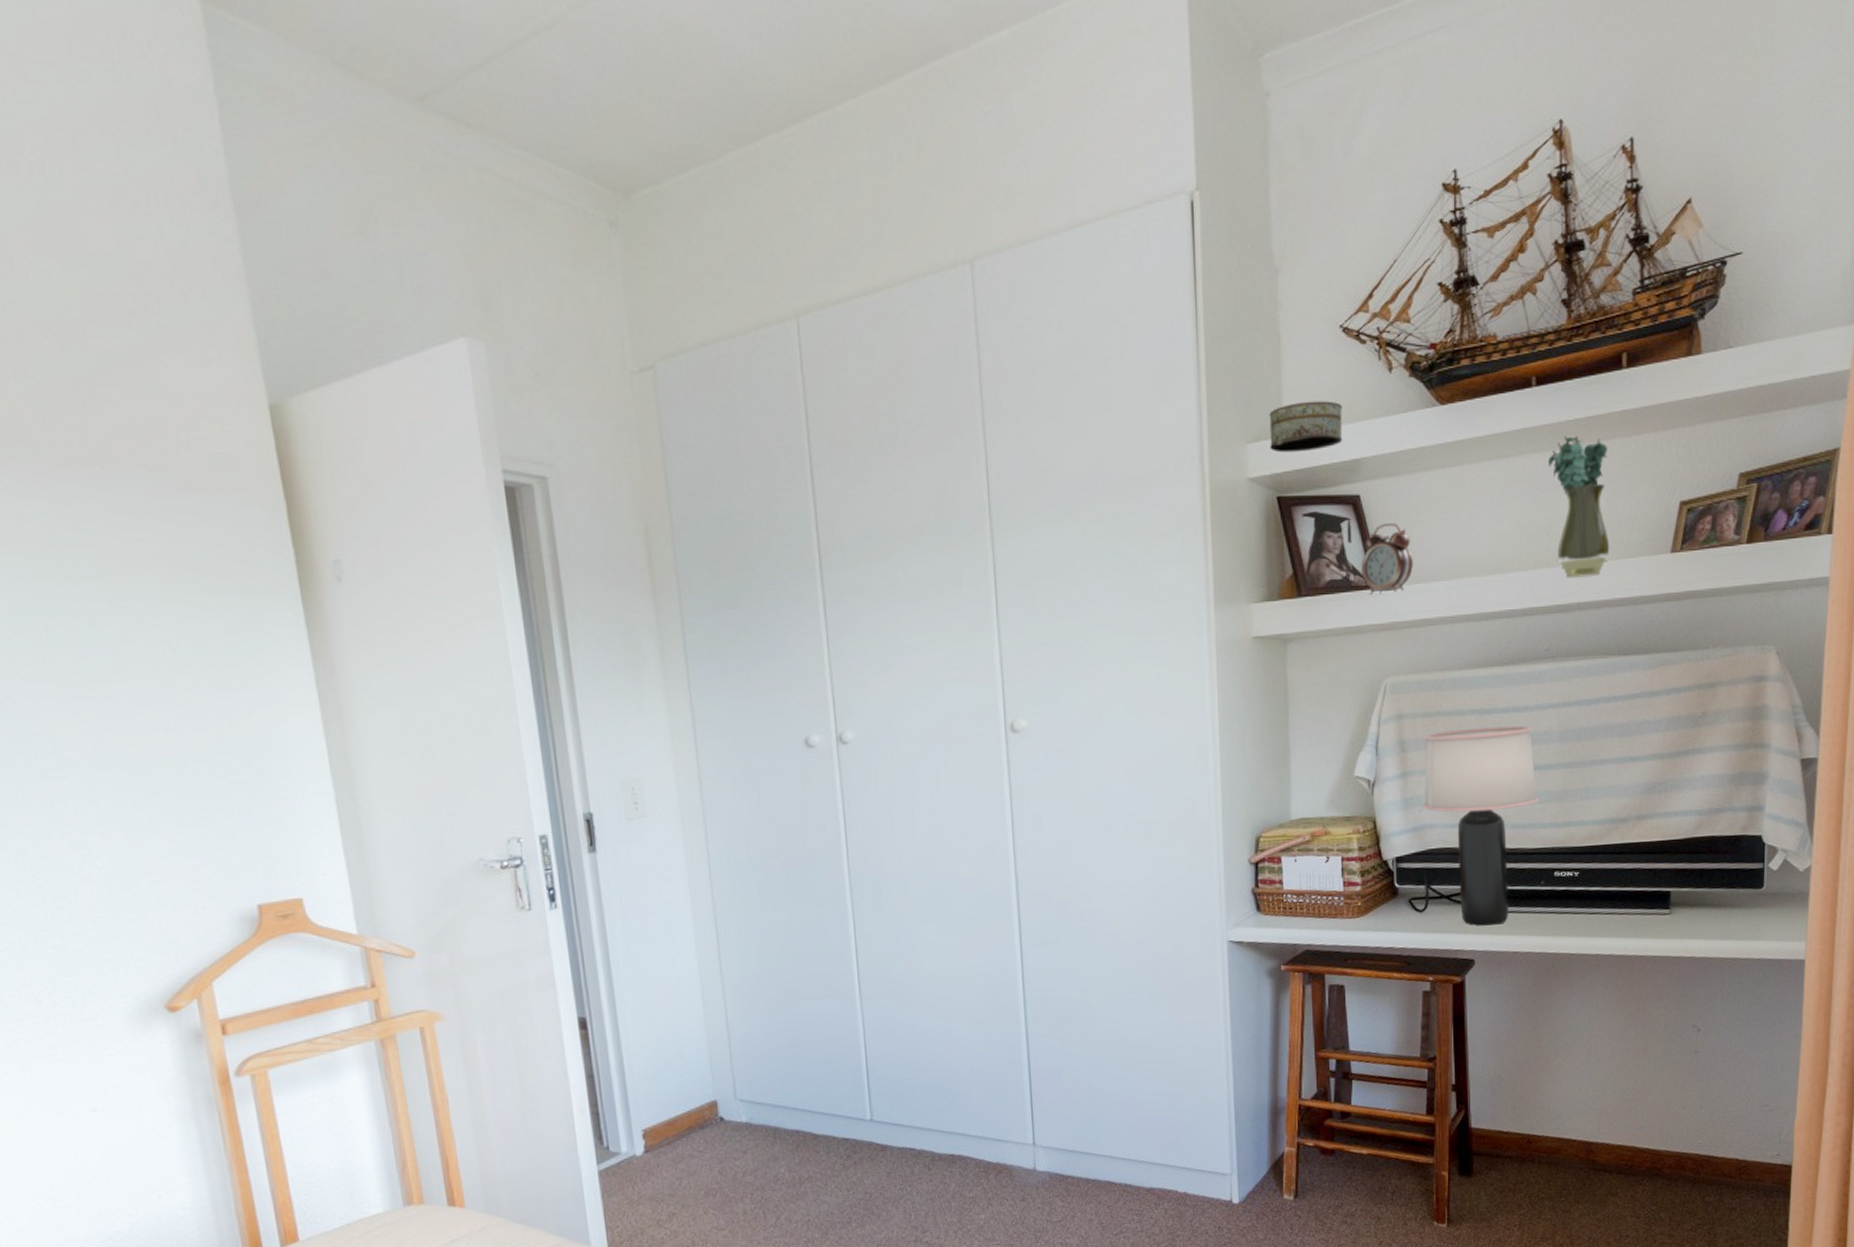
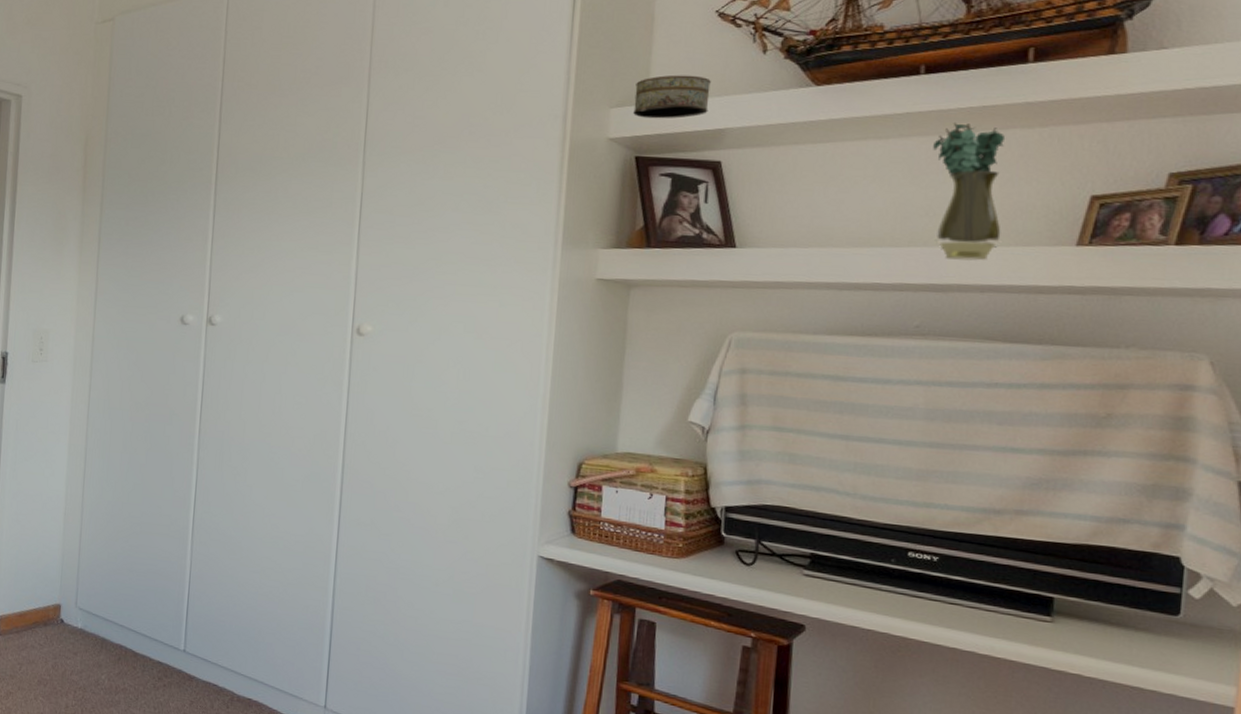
alarm clock: present [1362,523,1413,596] -> none [716,189,772,254]
table lamp: present [1422,725,1539,926] -> none [760,391,896,595]

